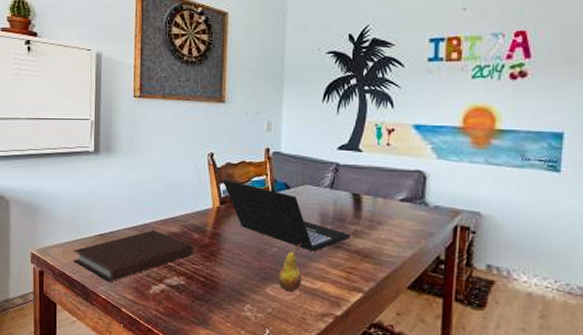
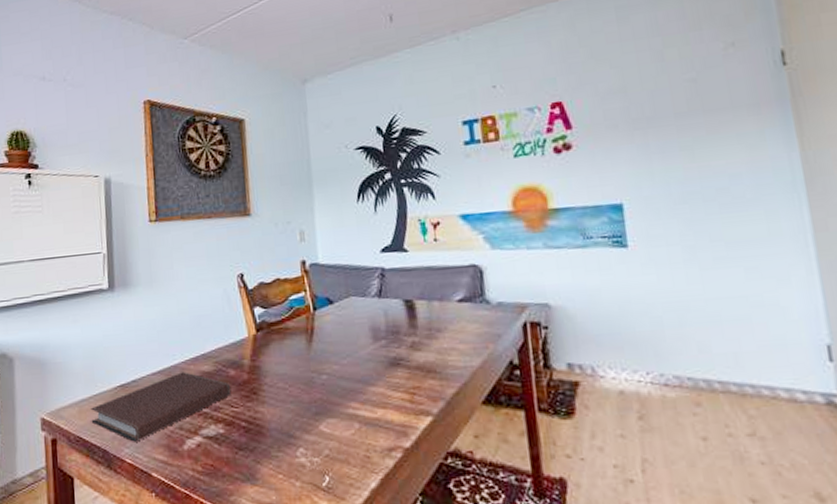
laptop: present [223,179,350,251] -> none [257,301,409,374]
fruit: present [278,242,302,292] -> none [331,364,360,426]

